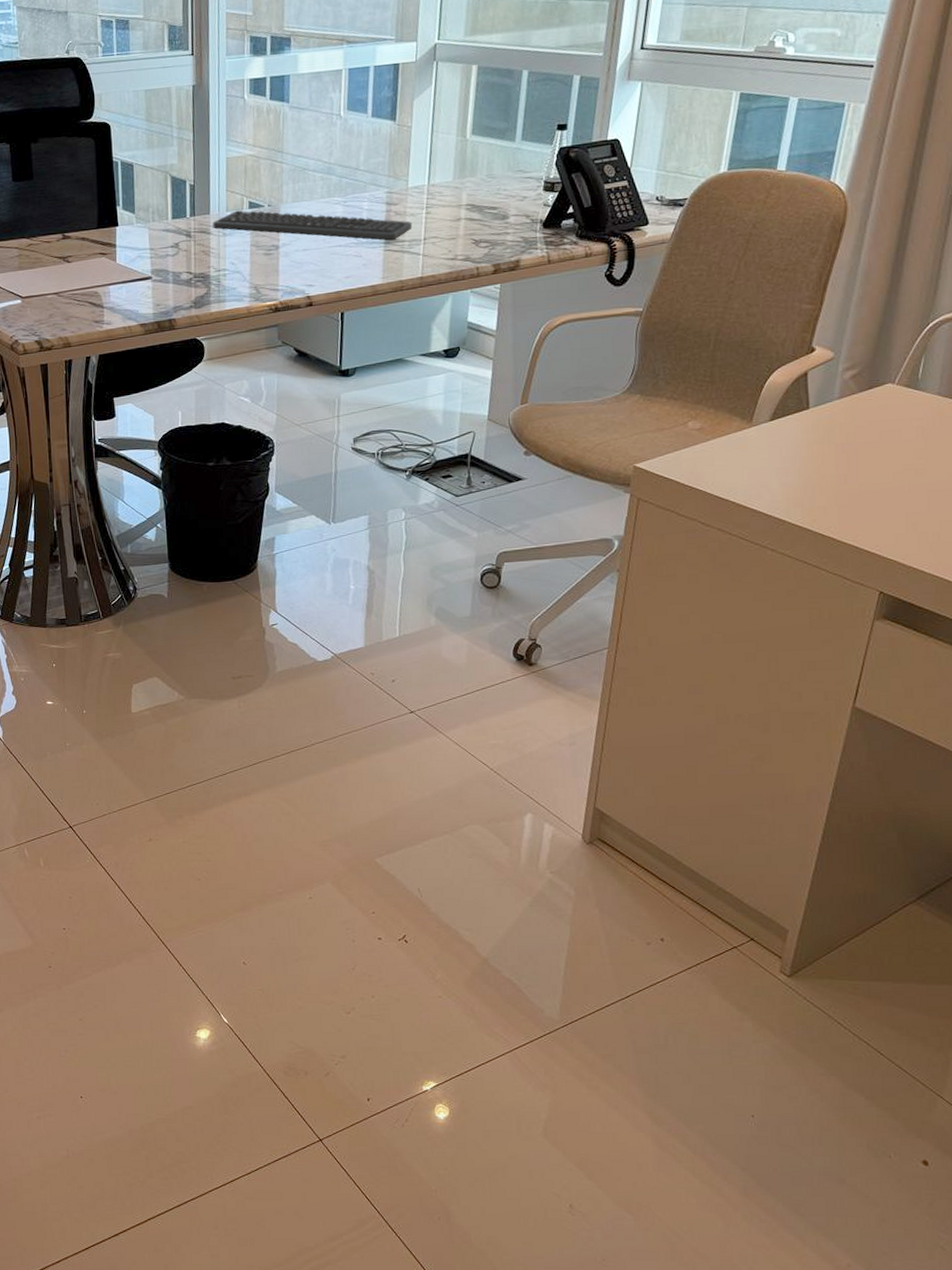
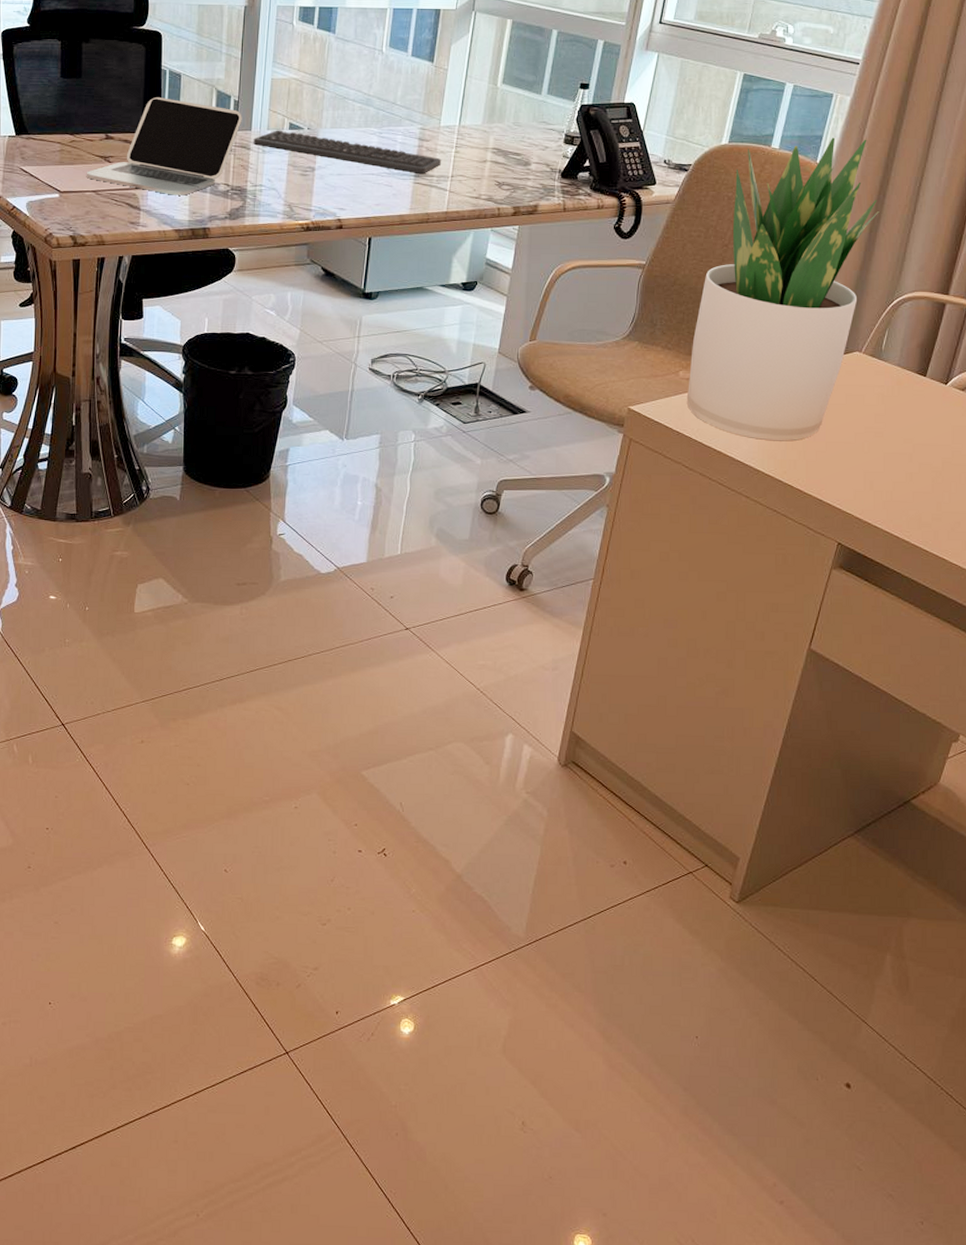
laptop: none [46,190,200,290] -> present [86,97,242,196]
planter: none [698,149,907,489] -> present [686,137,879,442]

